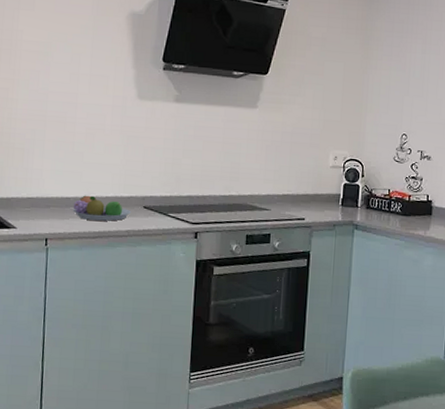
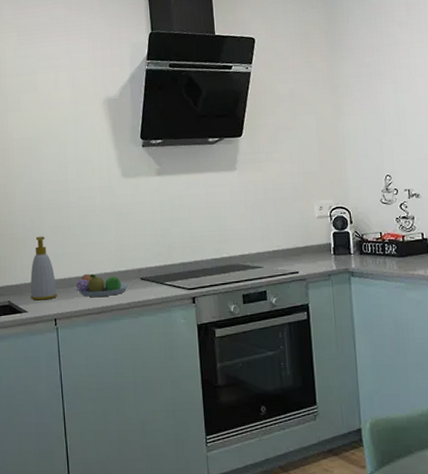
soap bottle: none [21,149,52,218] -> present [30,236,58,301]

